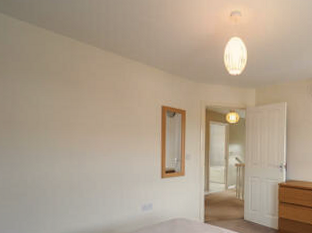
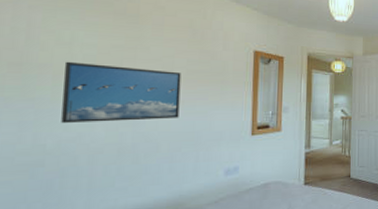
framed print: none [35,119,109,166] -> present [61,61,181,124]

